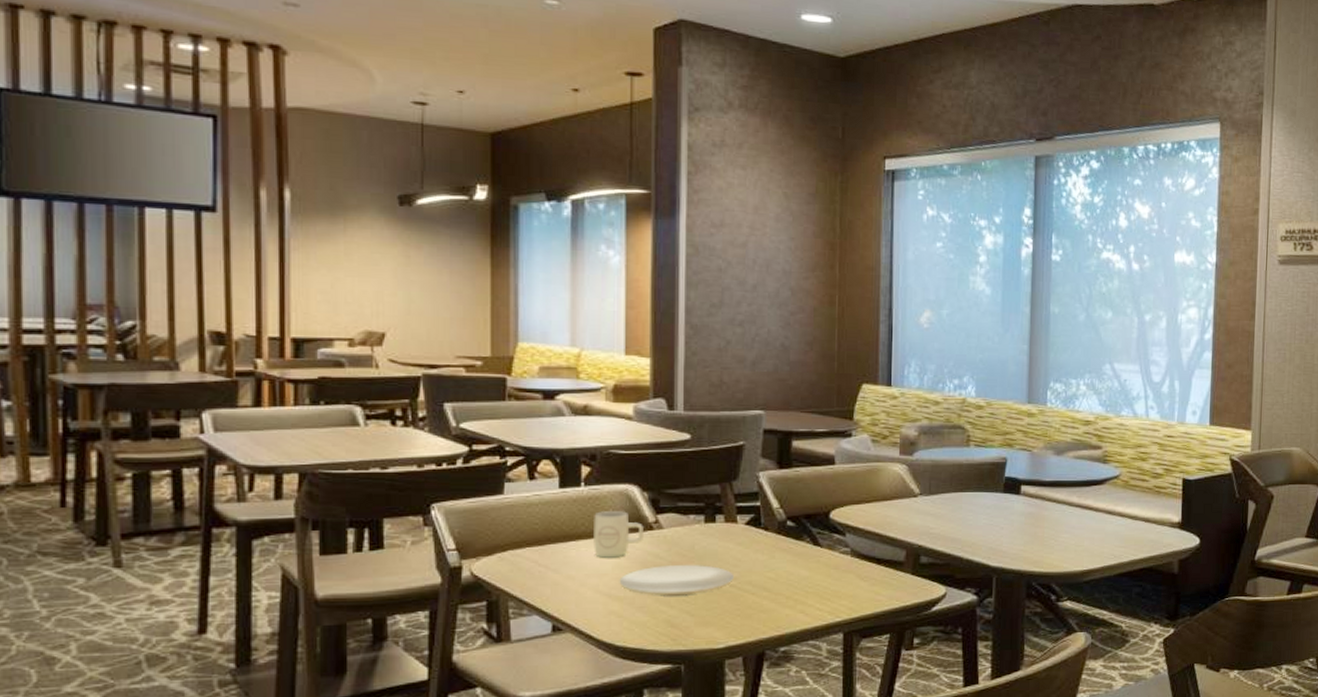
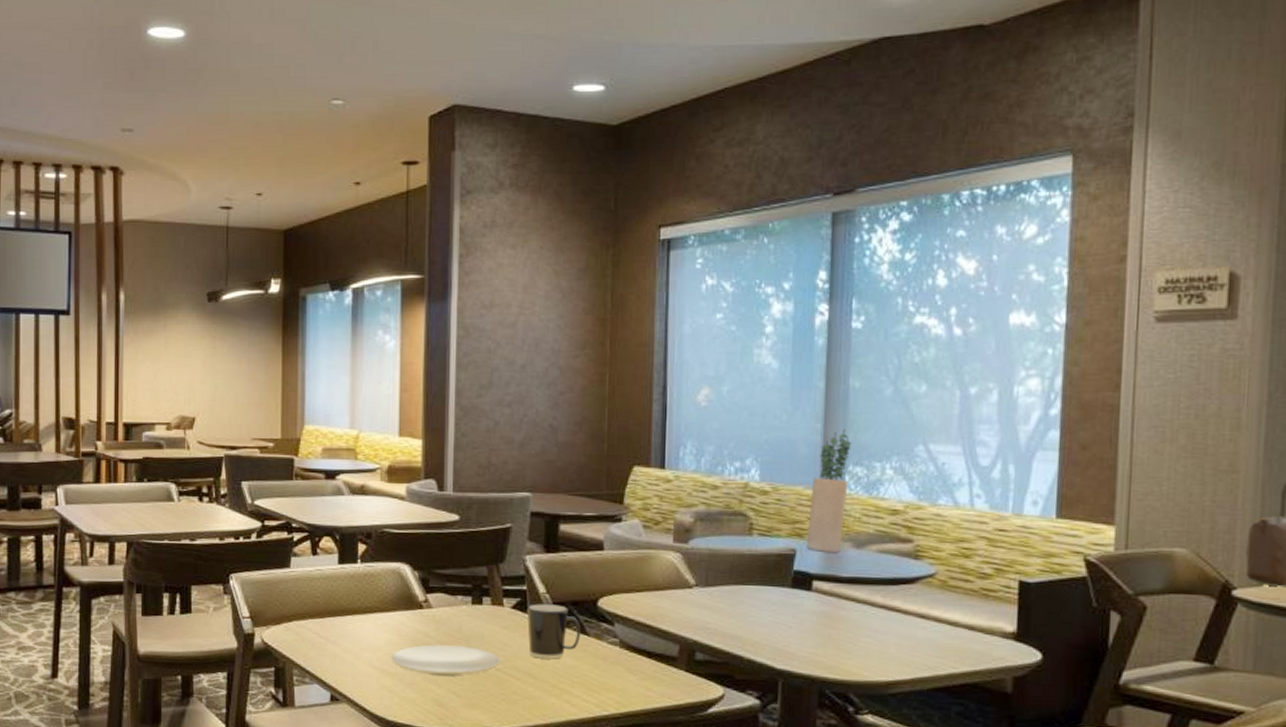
mug: present [592,511,643,558] -> none [367,588,414,634]
mug: none [760,519,814,572] -> present [526,604,581,659]
vase: none [1015,350,1052,461] -> present [805,429,852,554]

